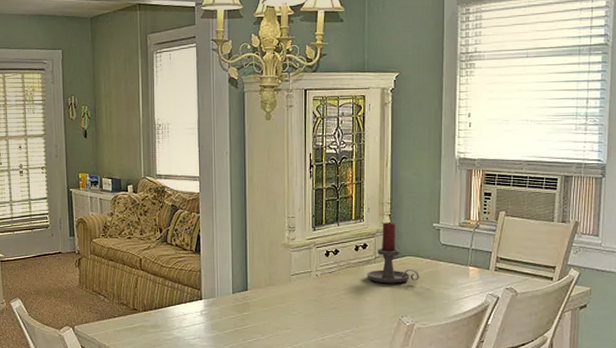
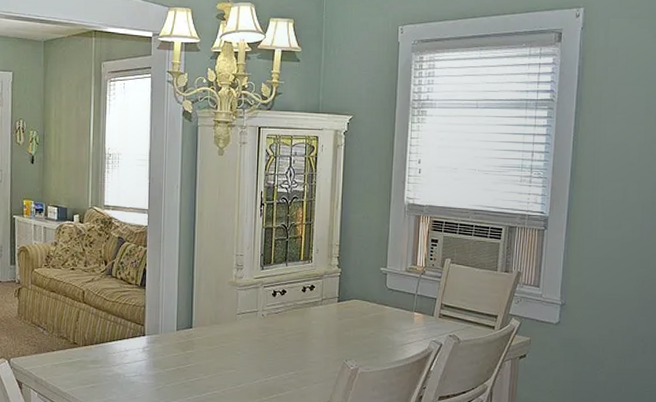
candle holder: present [367,222,420,284] -> none [313,265,365,327]

